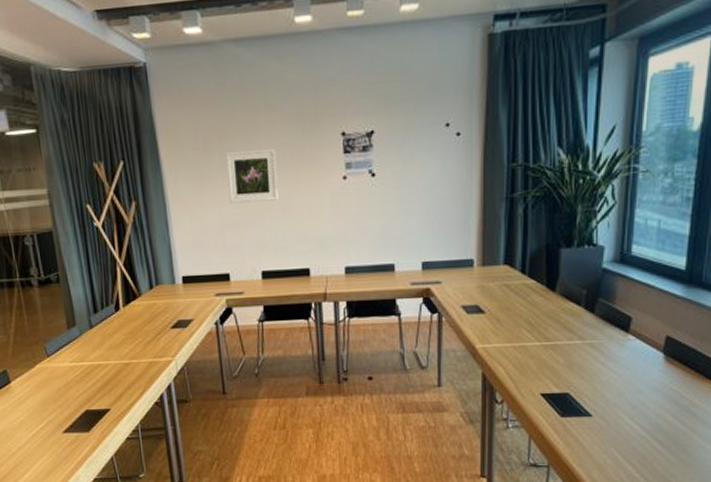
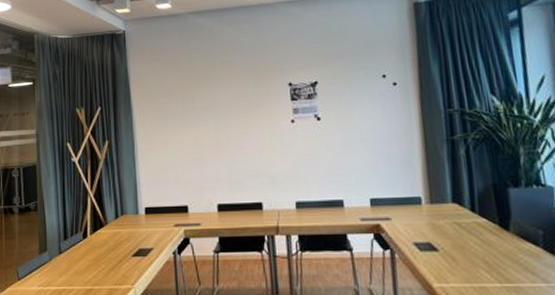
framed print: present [225,149,279,204] -> none [187,97,233,143]

